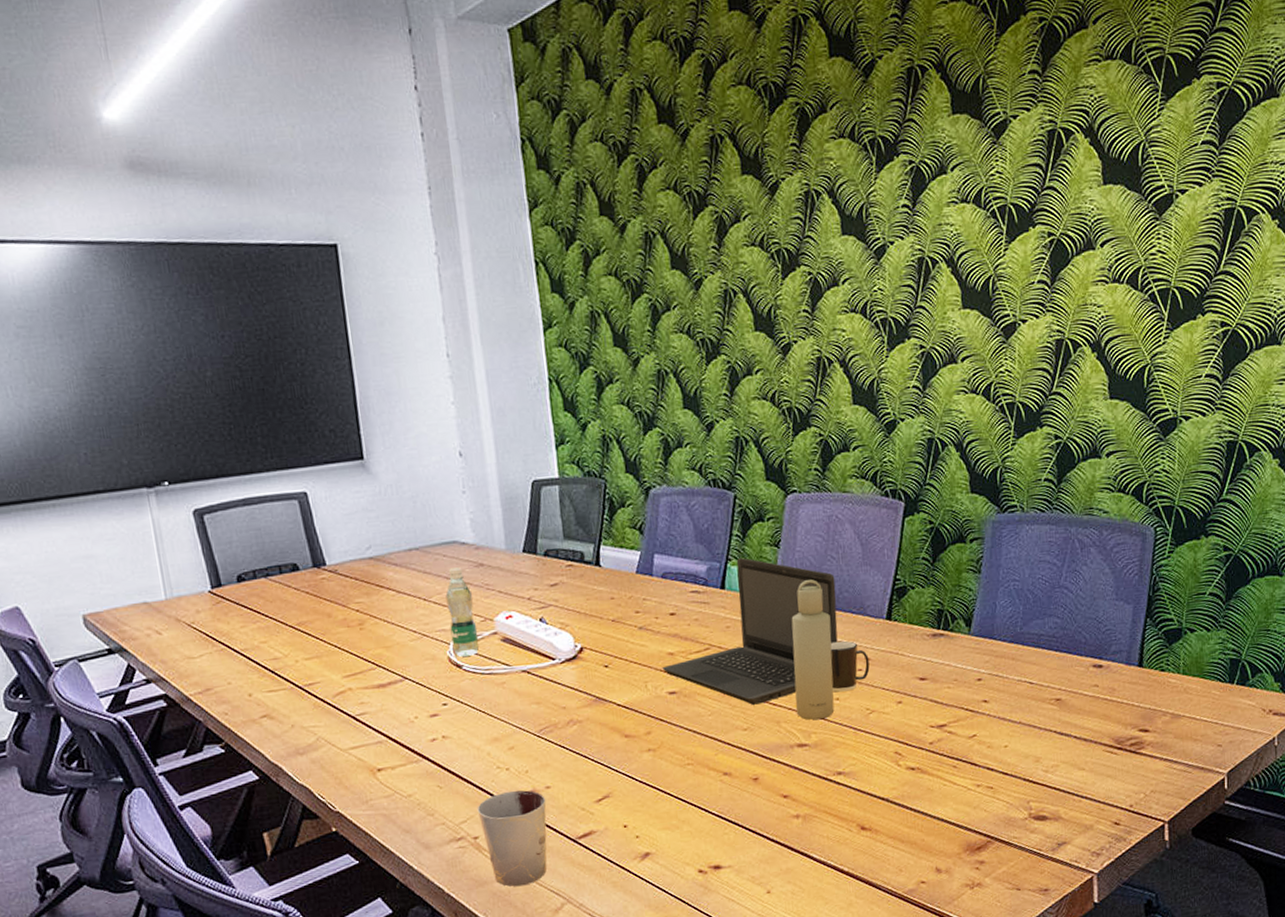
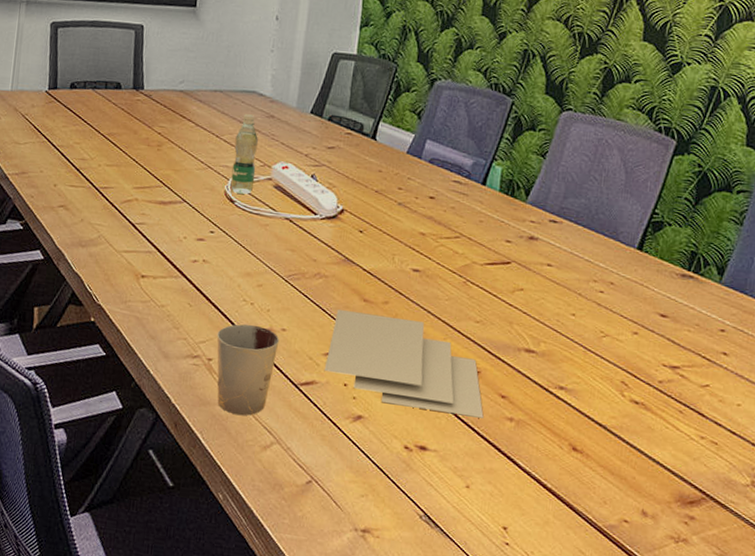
papers: none [599,743,770,834] -> present [324,310,484,418]
laptop: present [662,558,838,705] -> none [411,160,594,301]
bottle: present [791,579,835,720] -> none [530,194,582,331]
mug: present [830,640,870,692] -> none [570,258,613,310]

